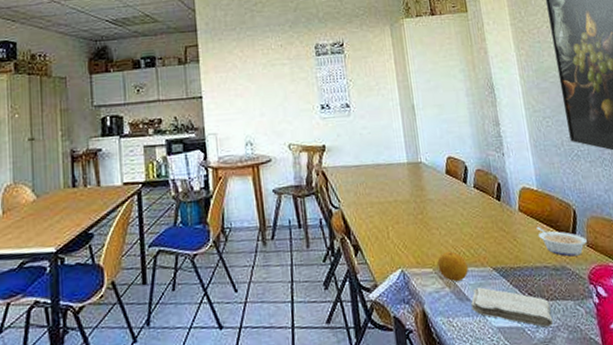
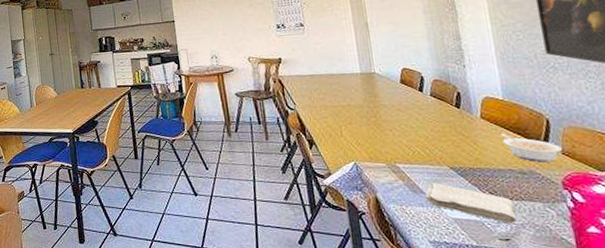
fruit: present [437,251,468,282] -> none [391,150,423,177]

